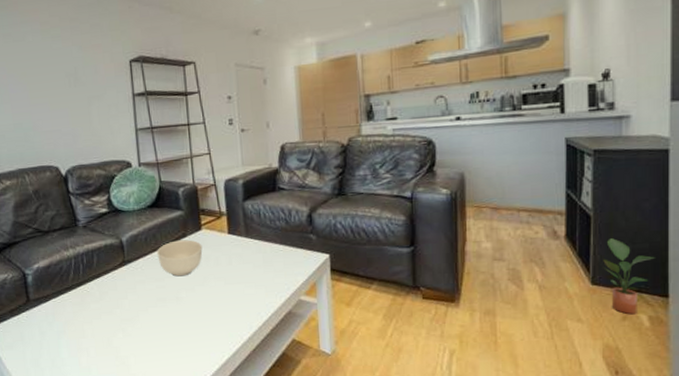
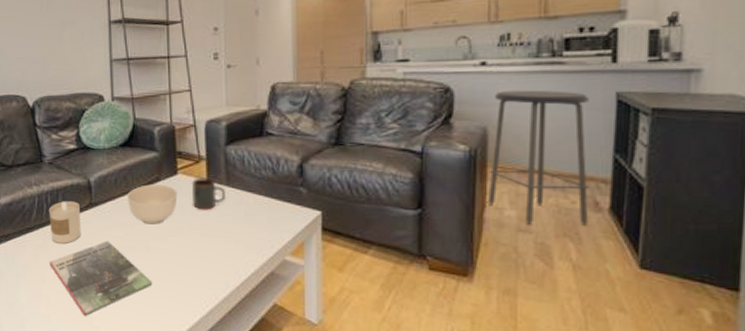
candle: none [84,260,116,300] -> present [48,201,81,243]
magazine: none [87,294,184,365] -> present [49,240,153,316]
mug: none [214,231,245,261] -> present [191,178,225,210]
bar stool: none [467,139,549,254] -> present [488,90,590,225]
potted plant: present [603,238,655,315] -> none [656,215,724,309]

